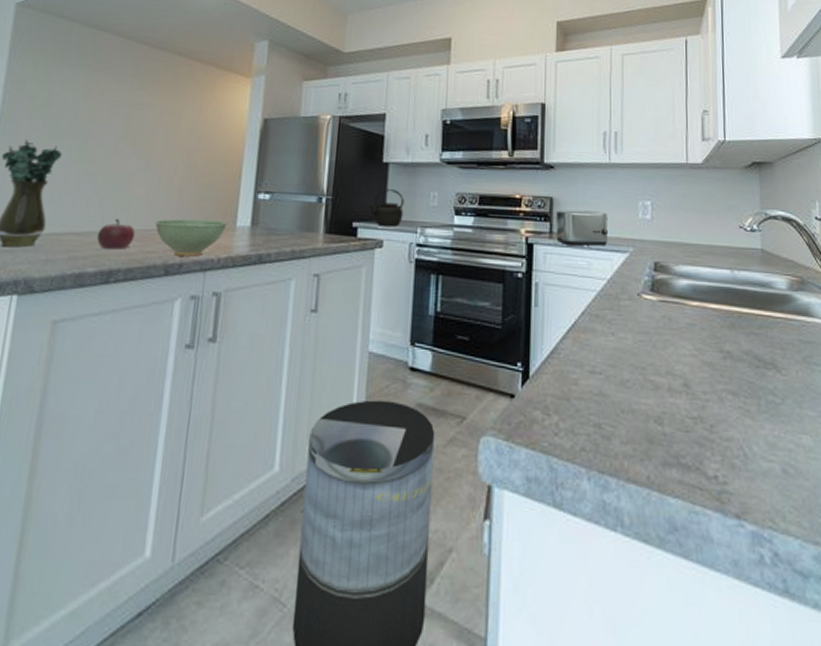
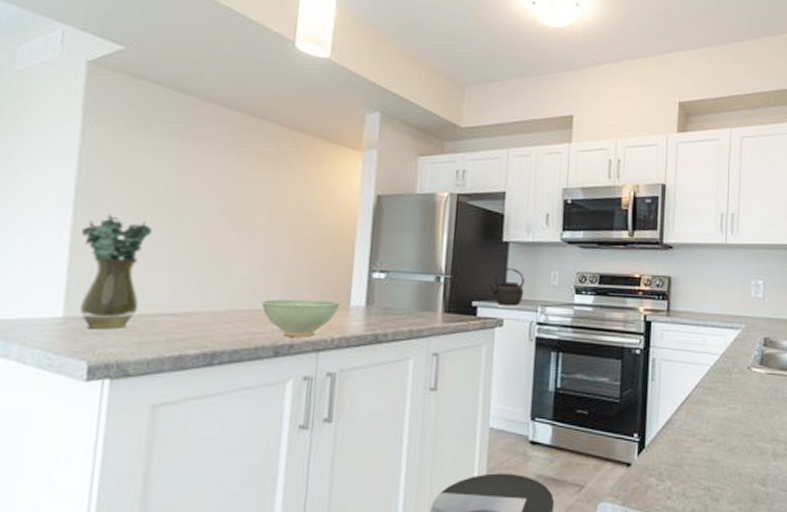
fruit: present [96,219,136,250] -> none [196,299,240,331]
toaster: present [556,209,607,247] -> none [673,288,722,324]

